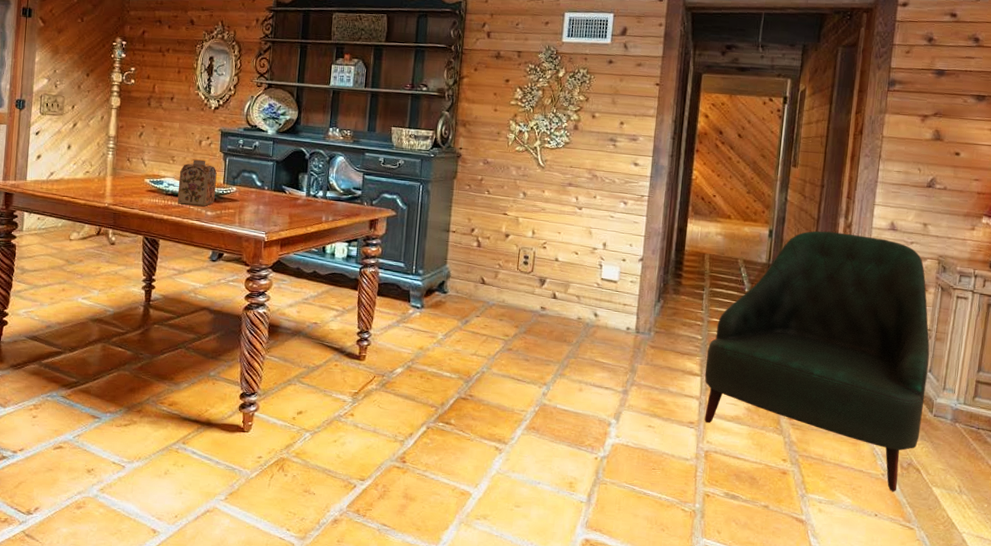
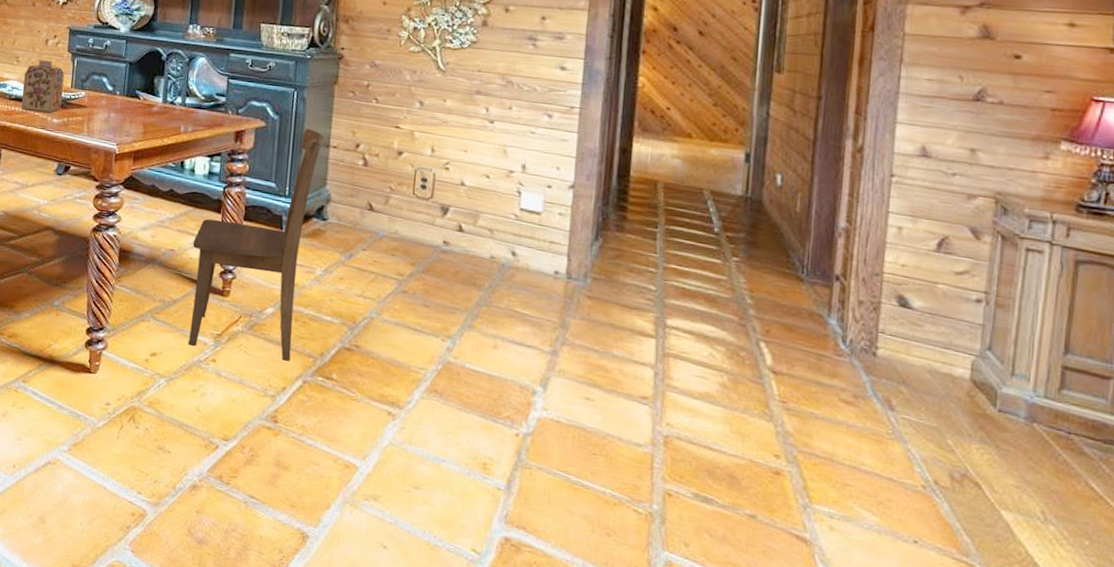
dining chair: none [330,216,444,412] -> present [189,128,324,361]
armchair: present [704,230,930,493] -> none [661,155,988,513]

